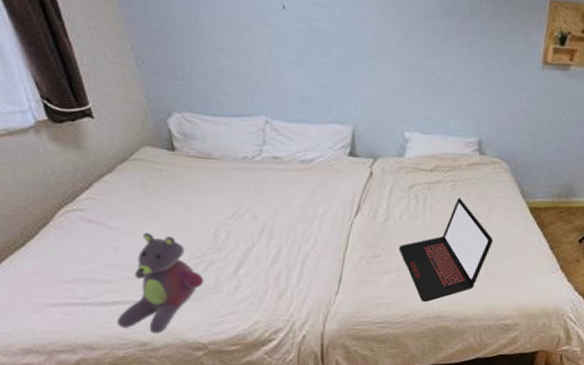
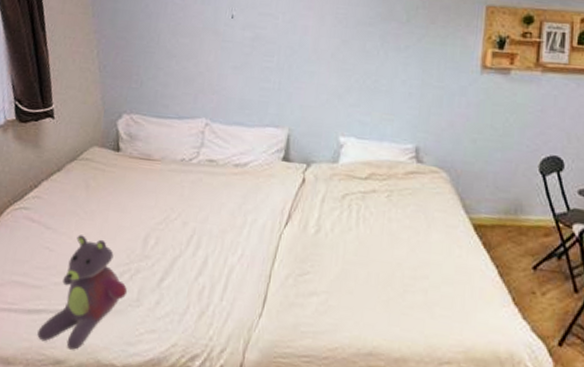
laptop: present [399,198,494,303] -> none [329,210,434,335]

